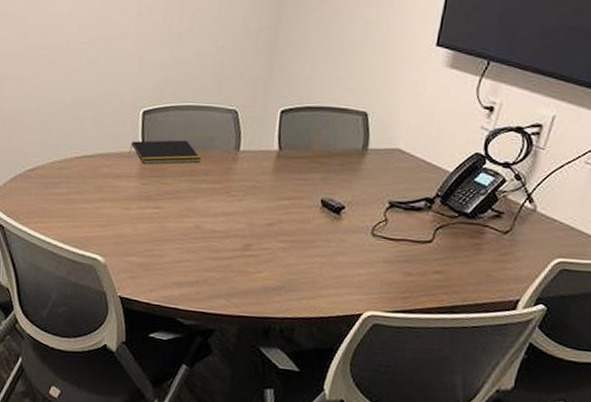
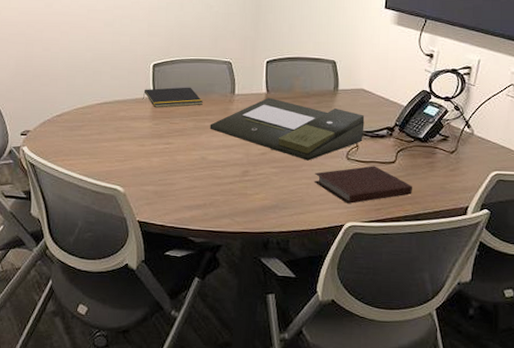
document tray: none [207,156,399,235] -> present [209,97,365,161]
notebook: none [330,244,451,289] -> present [315,165,412,204]

